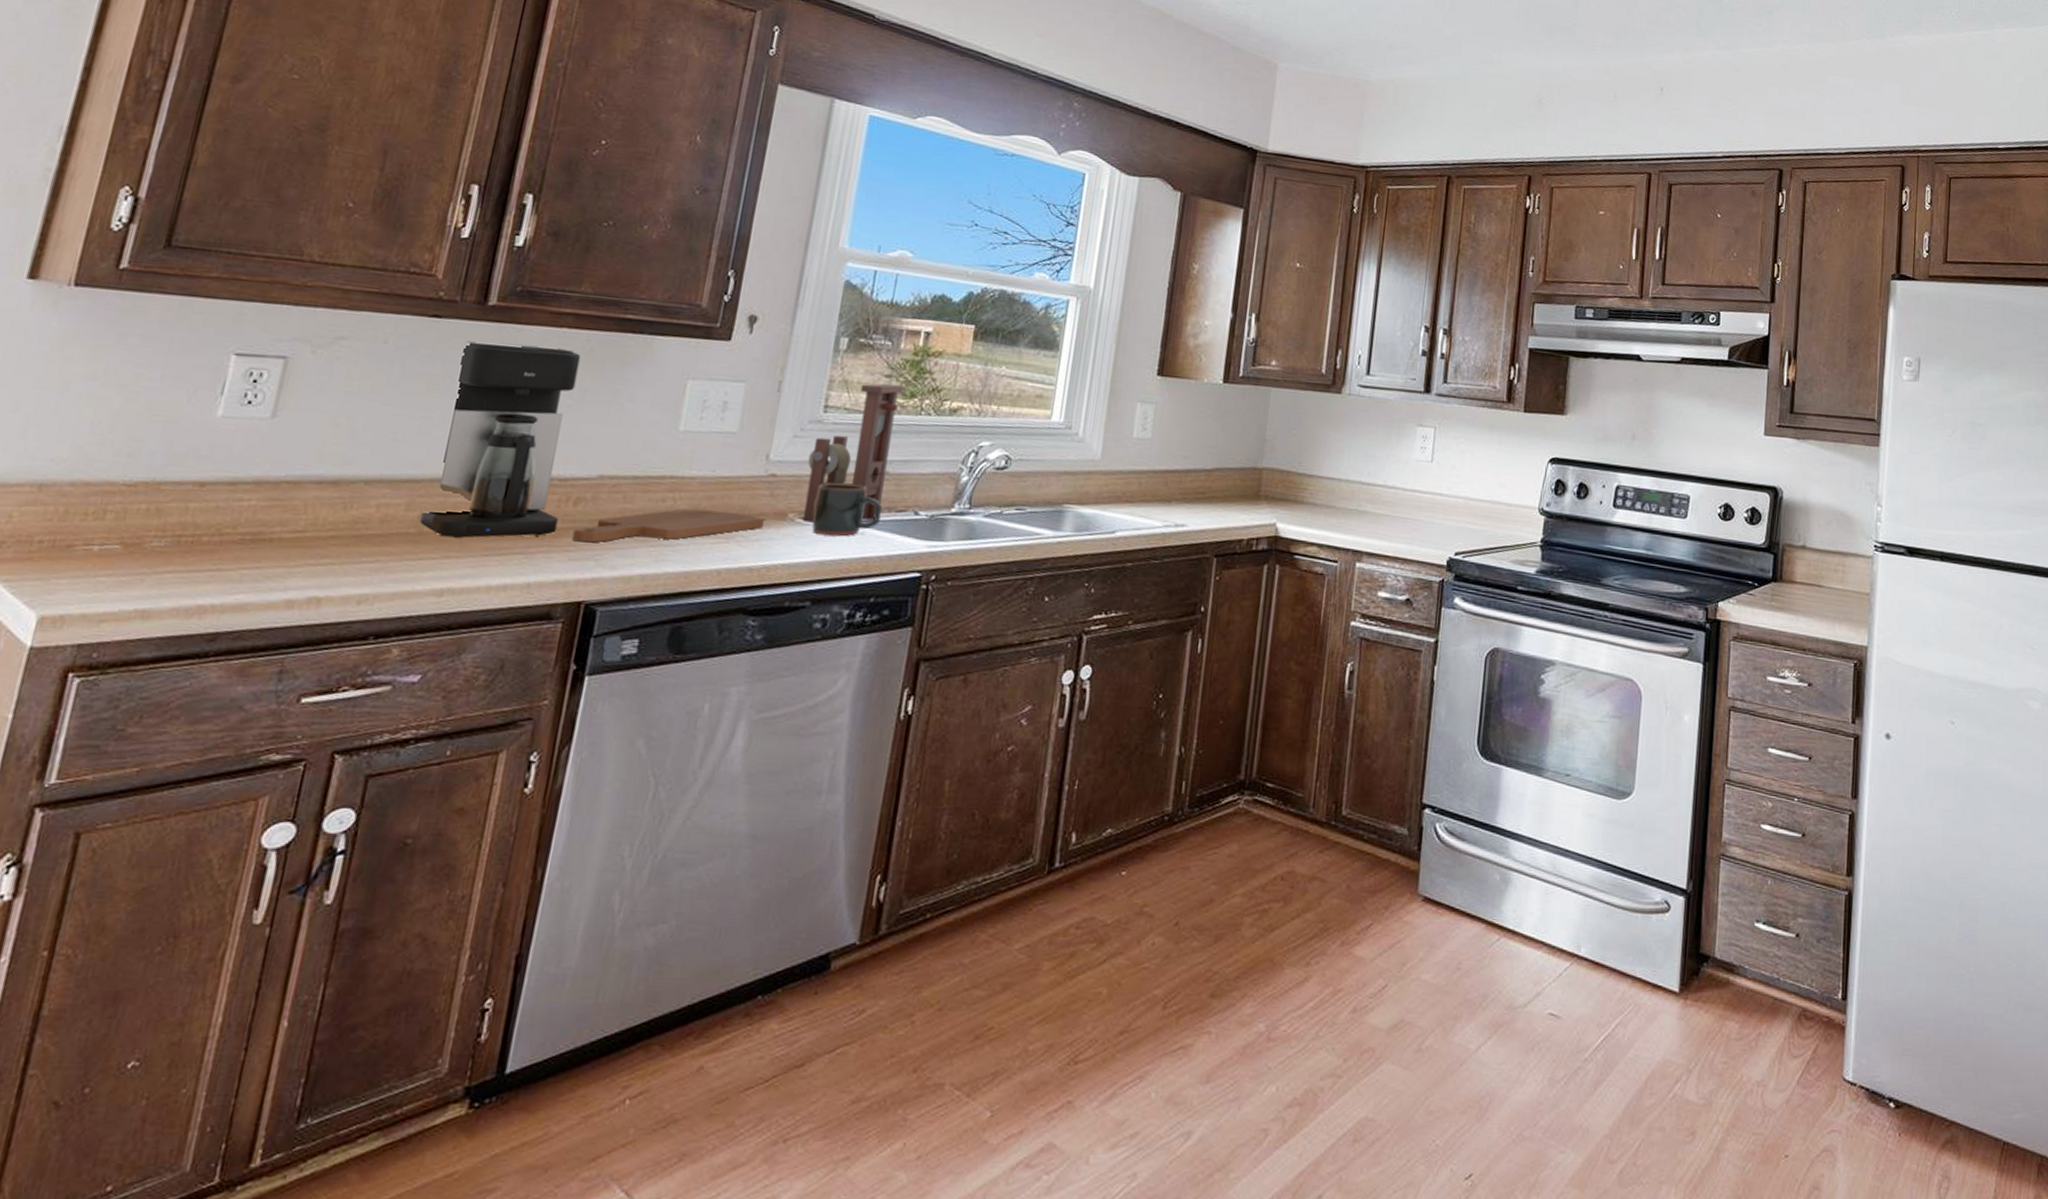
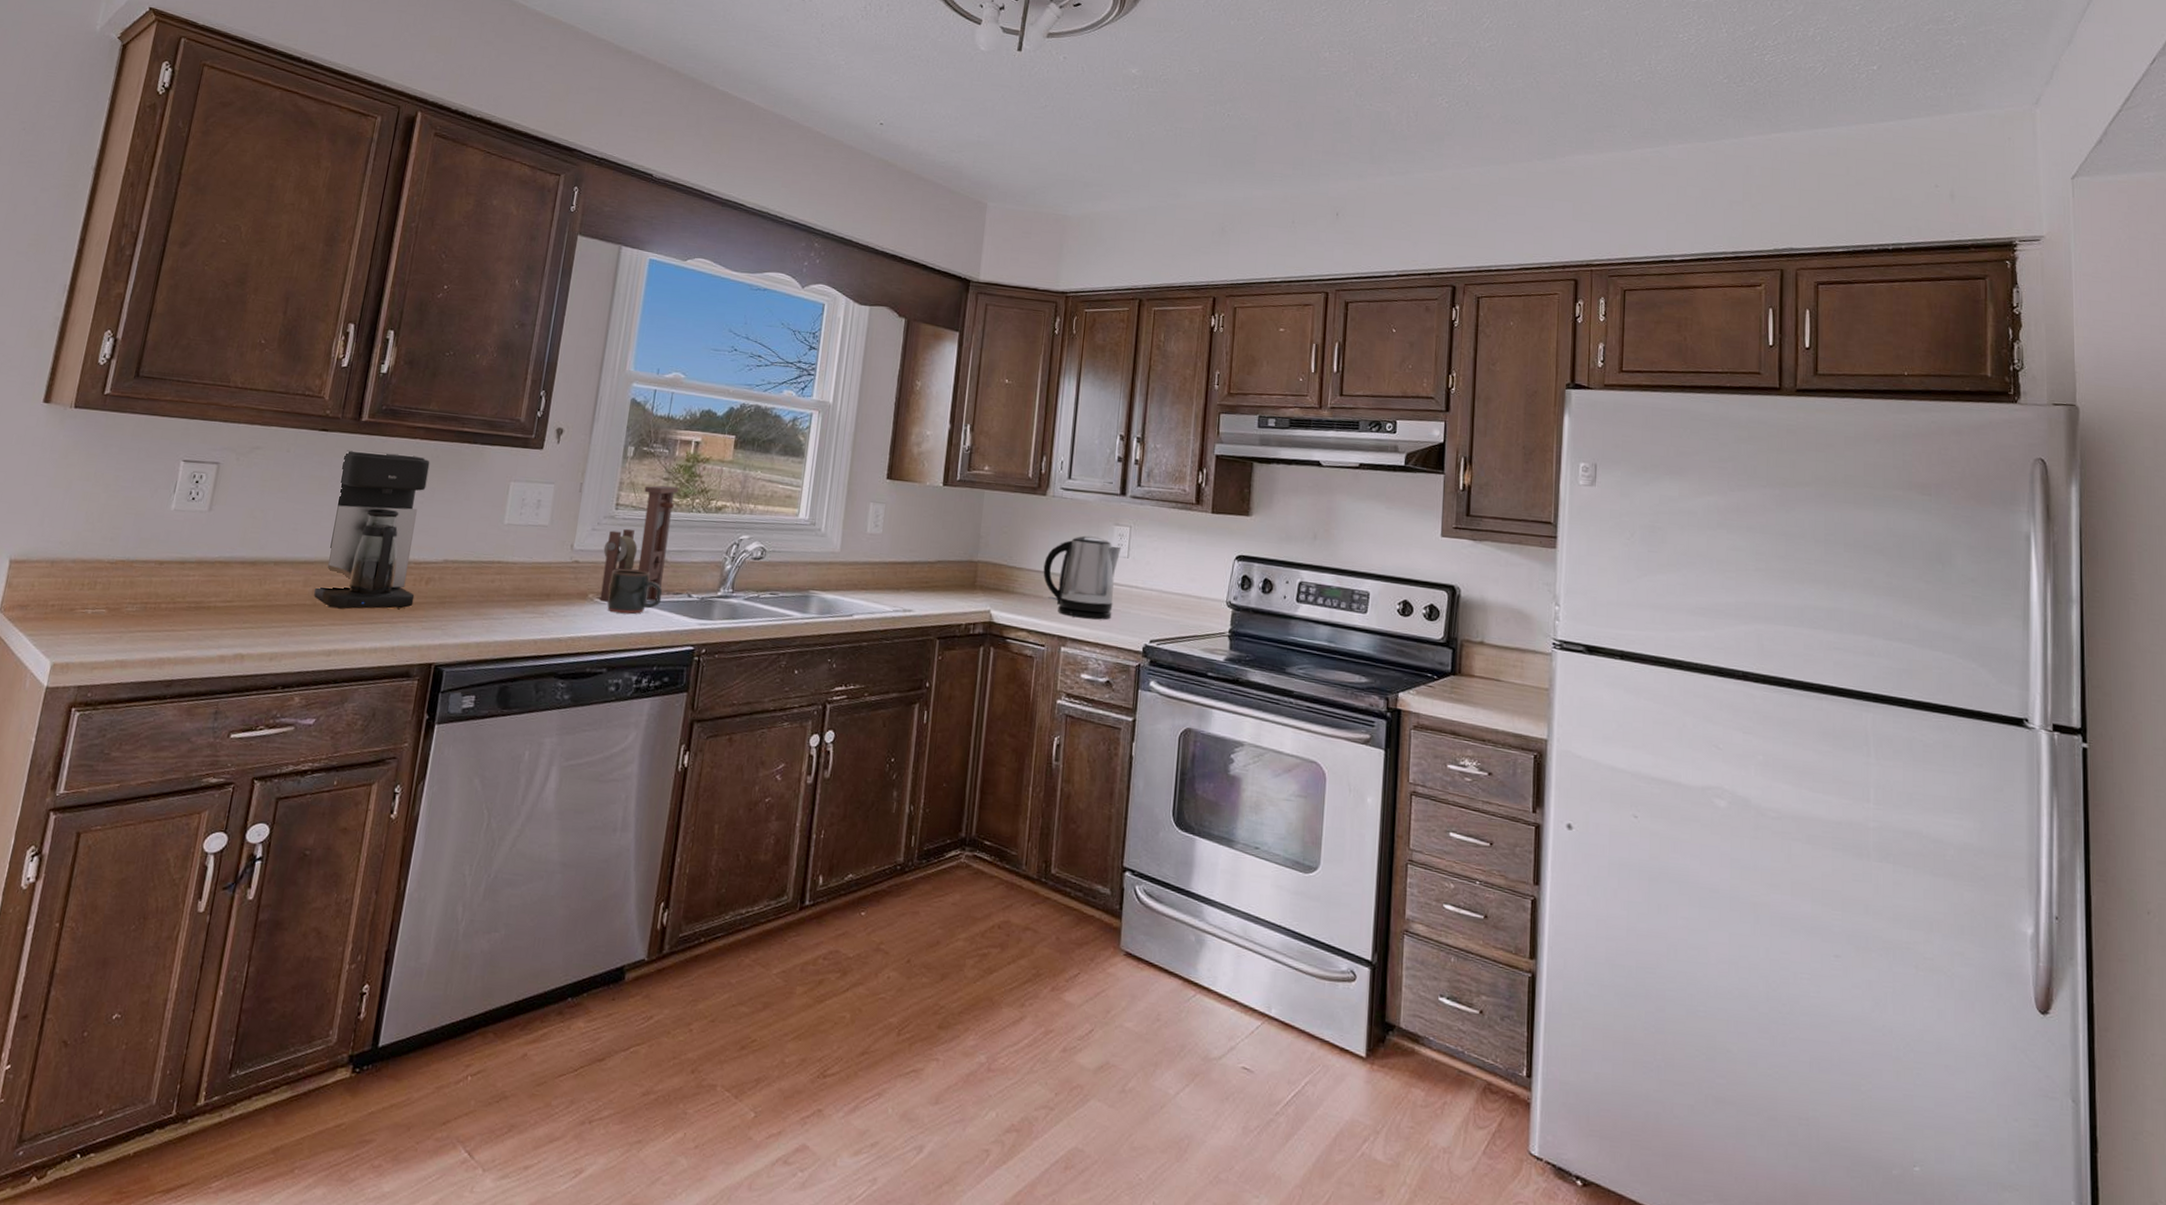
cutting board: present [572,508,764,543] -> none [424,588,570,615]
kettle: none [1336,438,1424,532] -> present [1043,535,1121,621]

